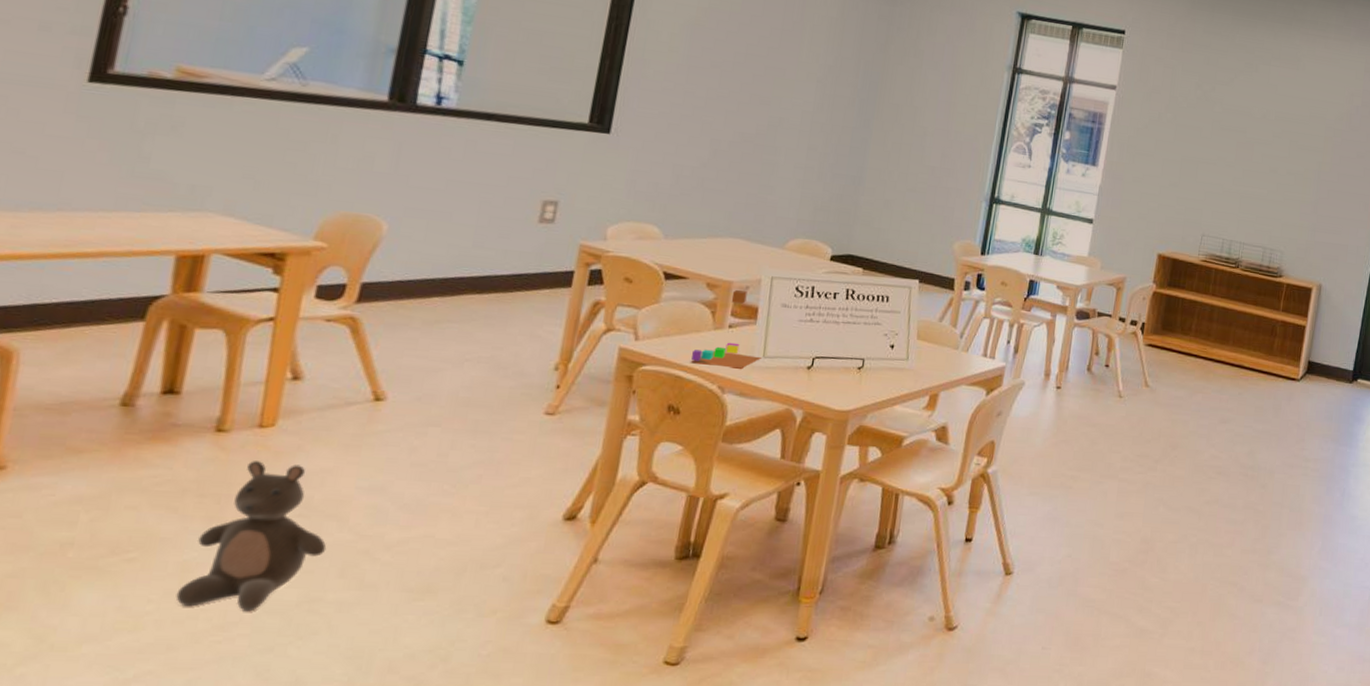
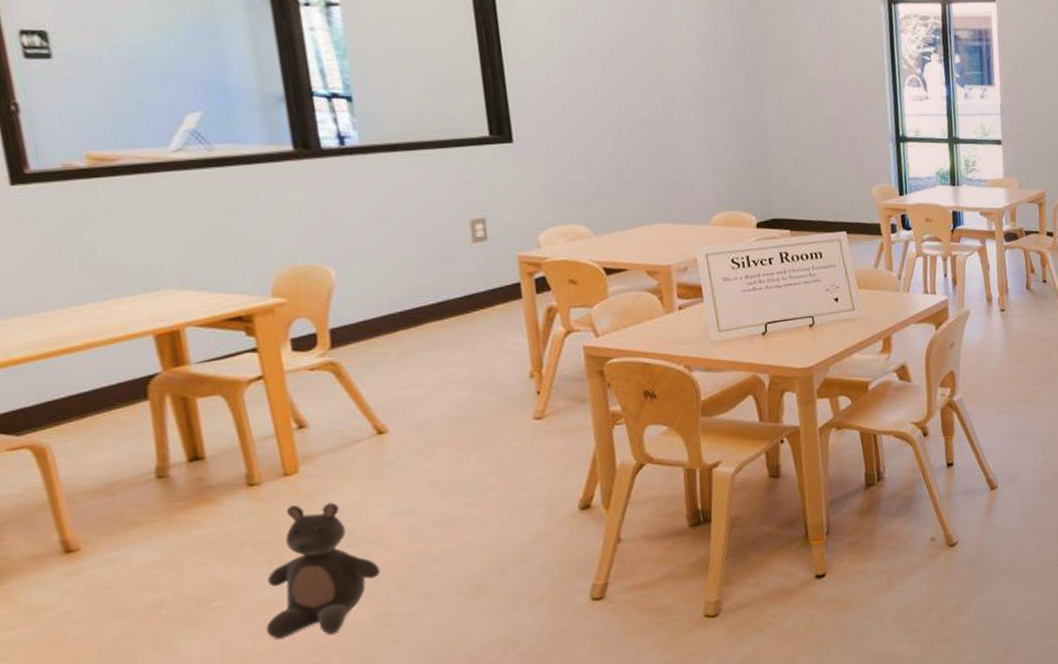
toy blocks: present [690,289,763,369] -> none [652,272,718,349]

